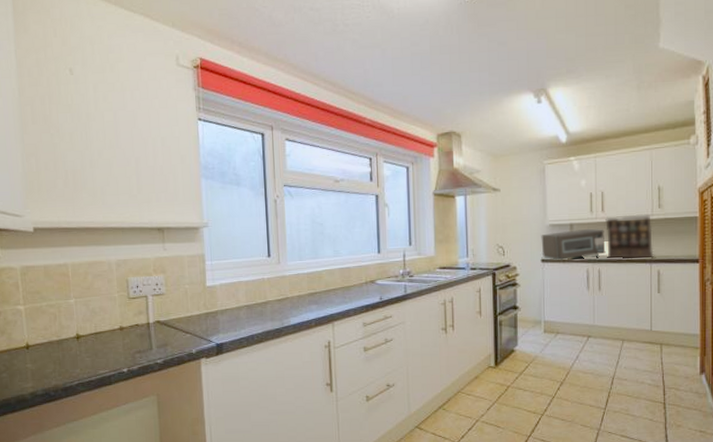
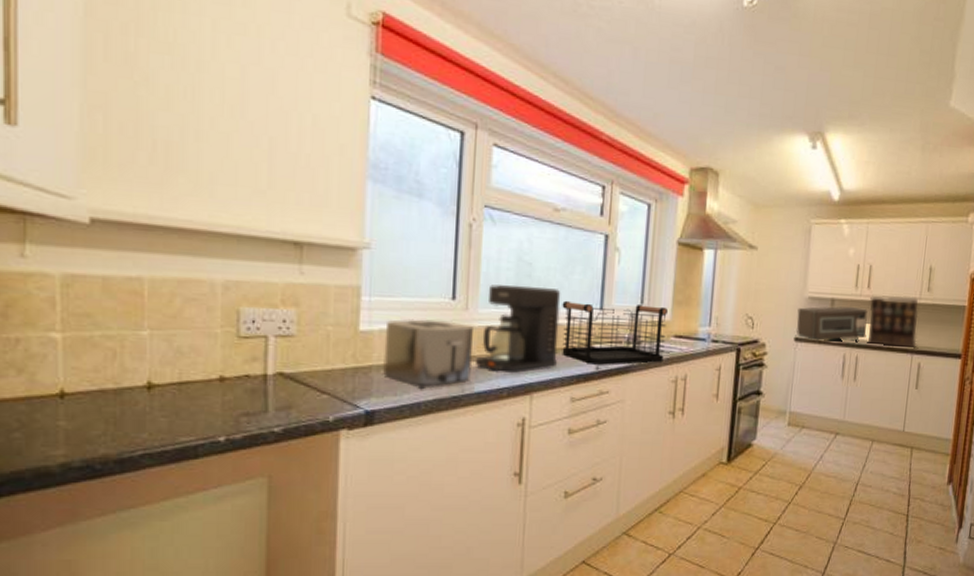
toaster: none [224,273,288,325] -> present [382,318,473,389]
coffee maker: none [290,241,349,309] -> present [476,285,561,374]
dish rack: none [348,245,433,296] -> present [562,300,669,366]

